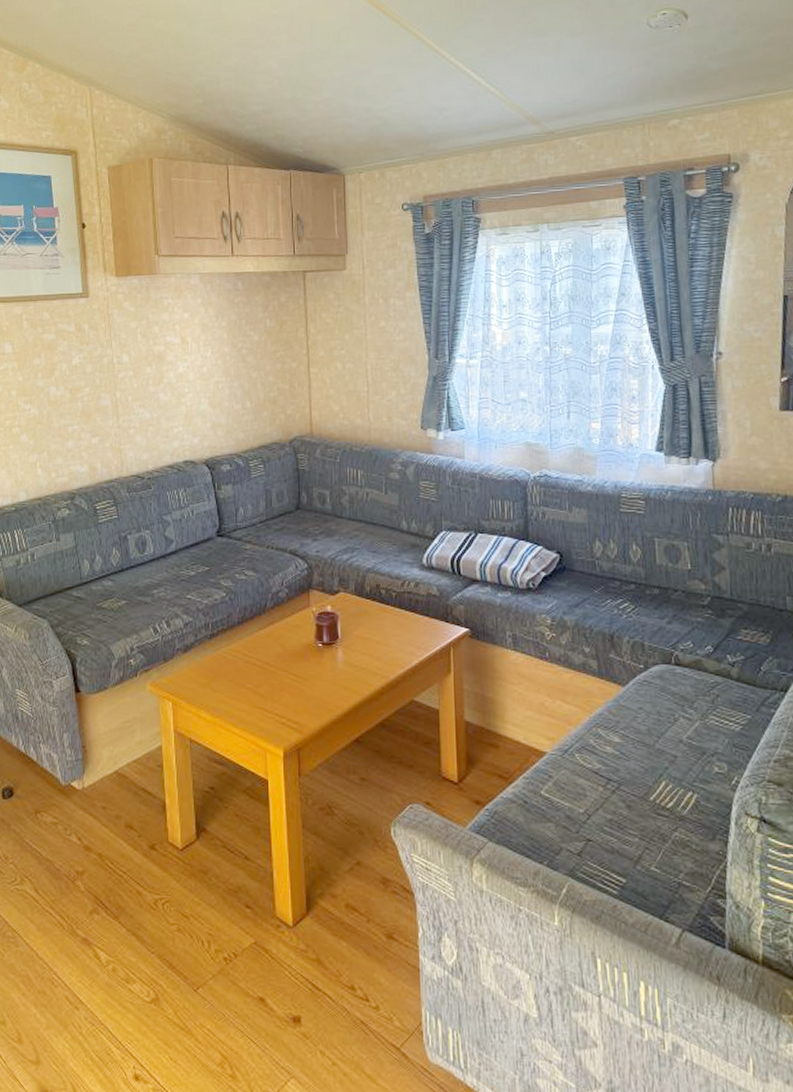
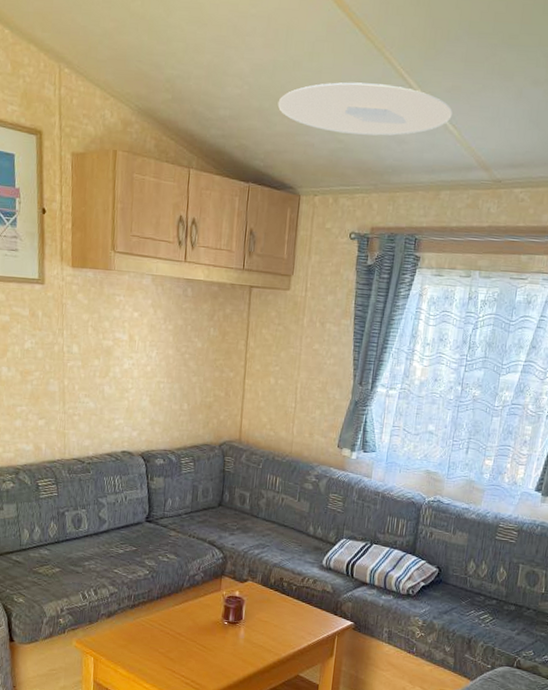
ceiling light: none [310,58,491,110] -> present [277,82,453,136]

